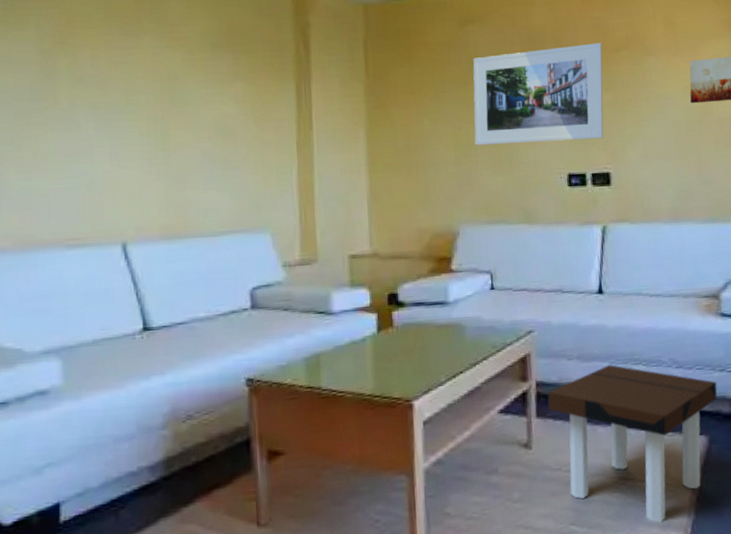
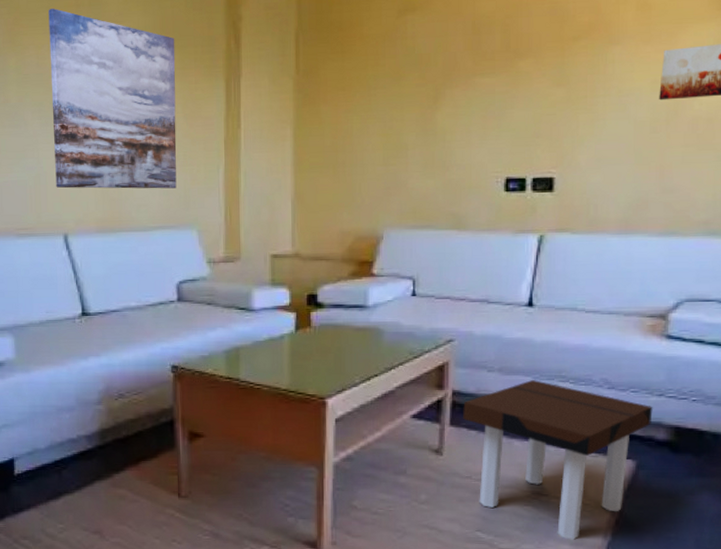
wall art: none [105,11,248,194] -> present [48,8,177,189]
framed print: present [473,43,604,146] -> none [406,31,558,146]

